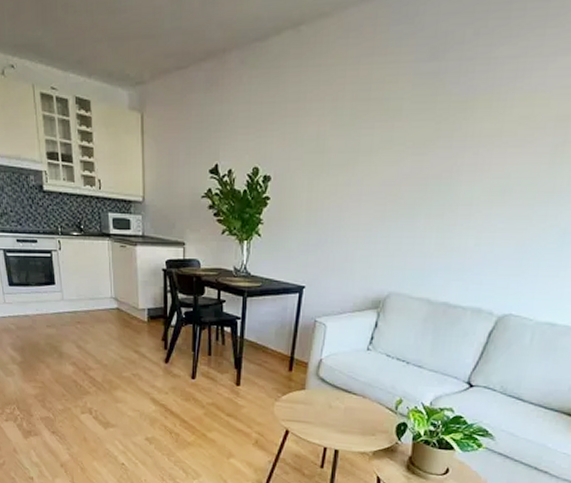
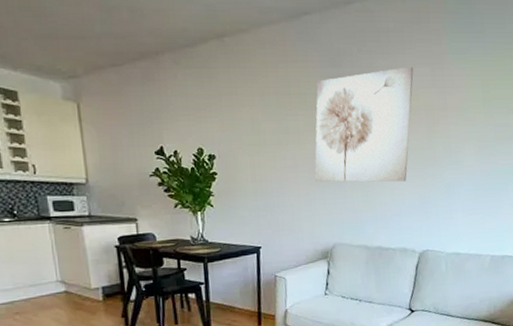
wall art: none [381,55,553,222] -> present [315,67,414,182]

